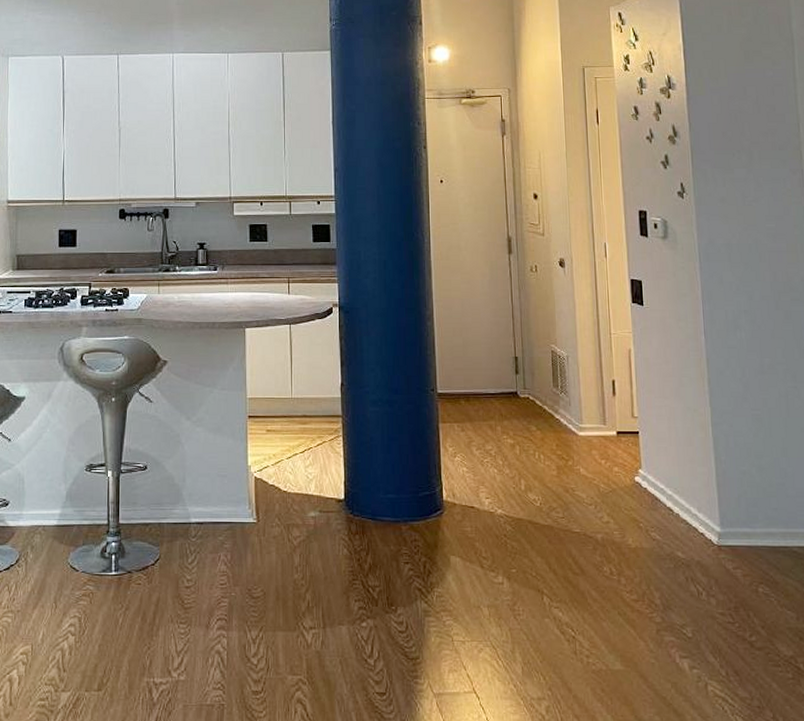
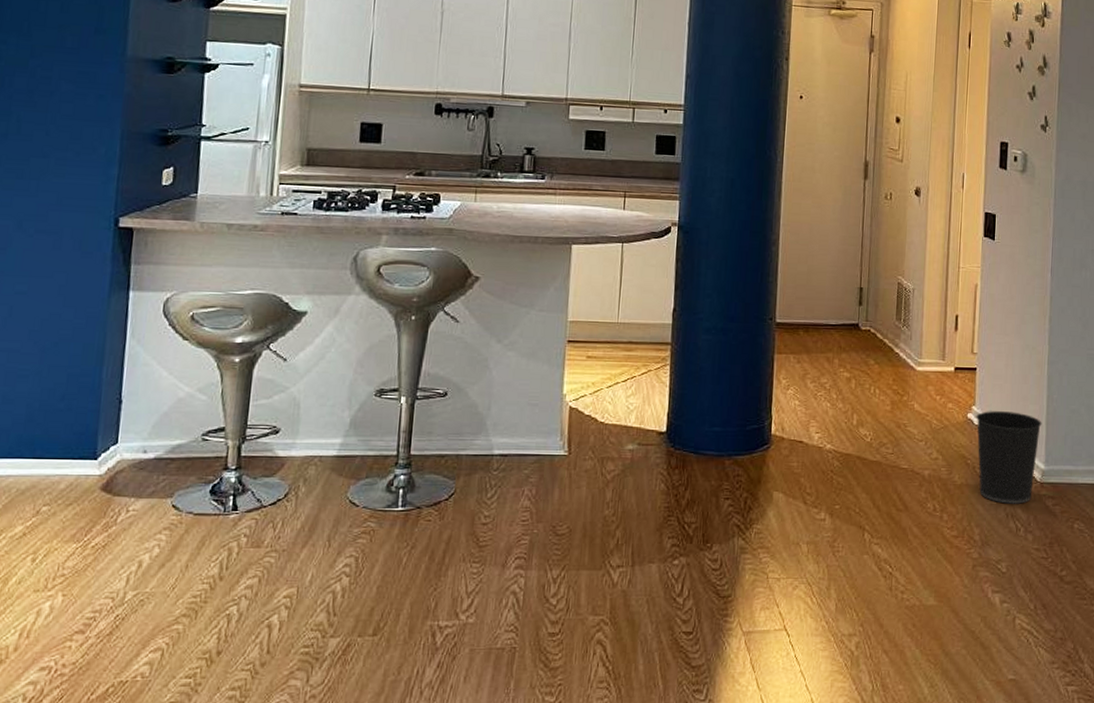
wastebasket: none [643,474,713,567] -> present [976,411,1042,504]

